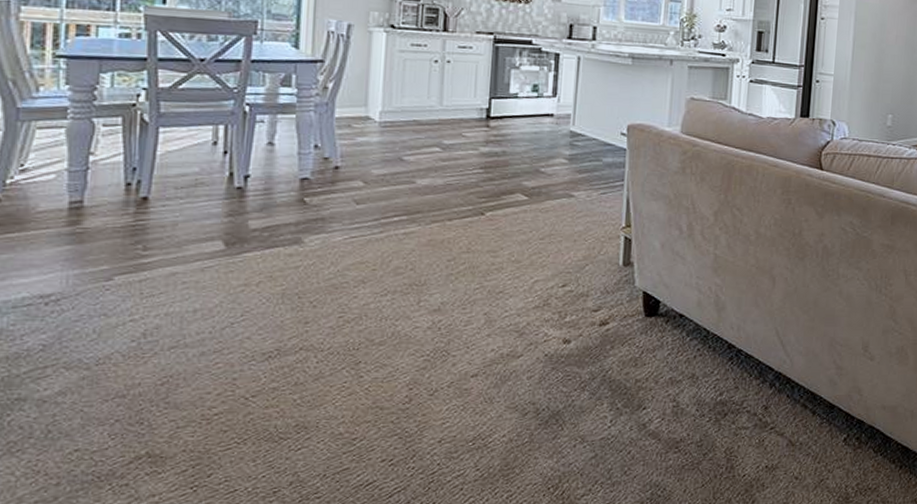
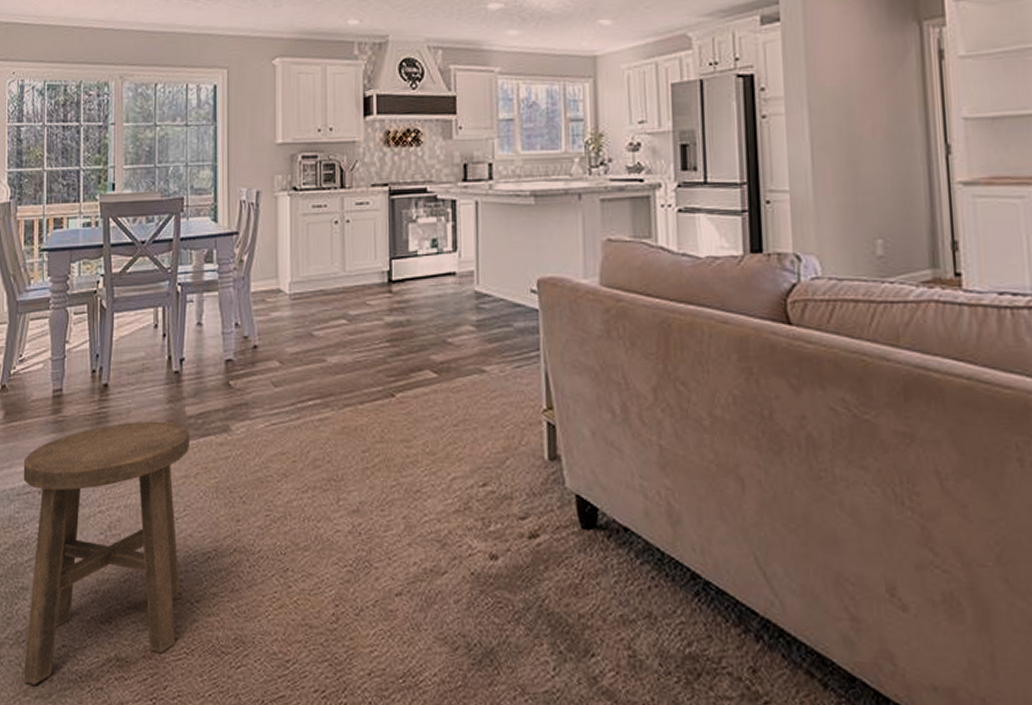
stool: none [17,233,252,491] -> present [23,421,189,685]

